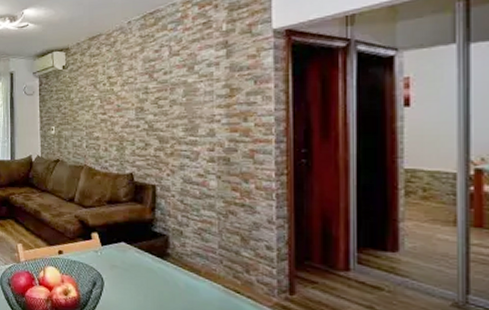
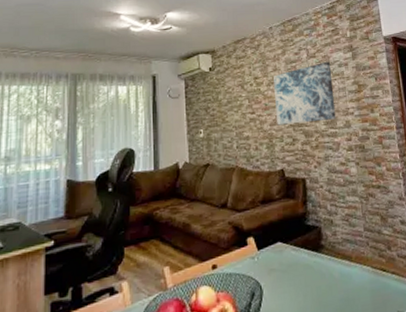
wall art: none [129,60,198,128] -> present [273,61,337,126]

